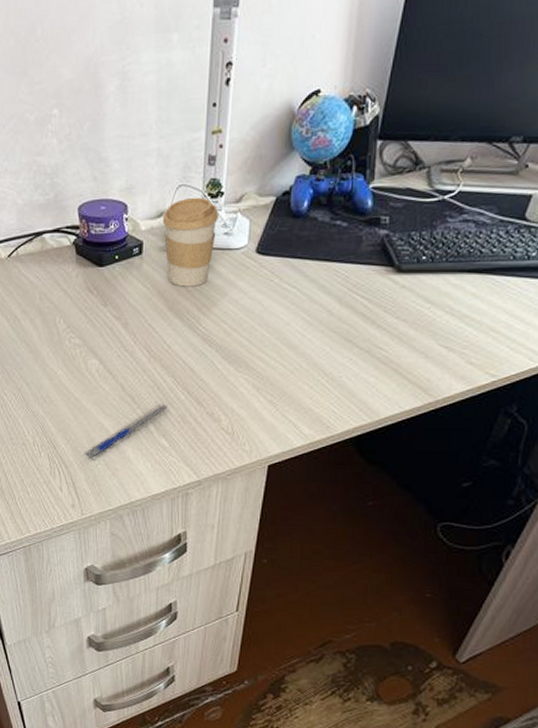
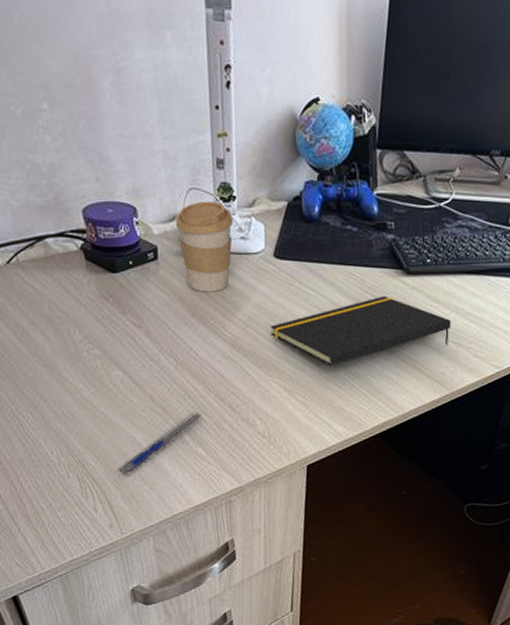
notepad: none [245,294,444,366] -> present [270,295,451,366]

